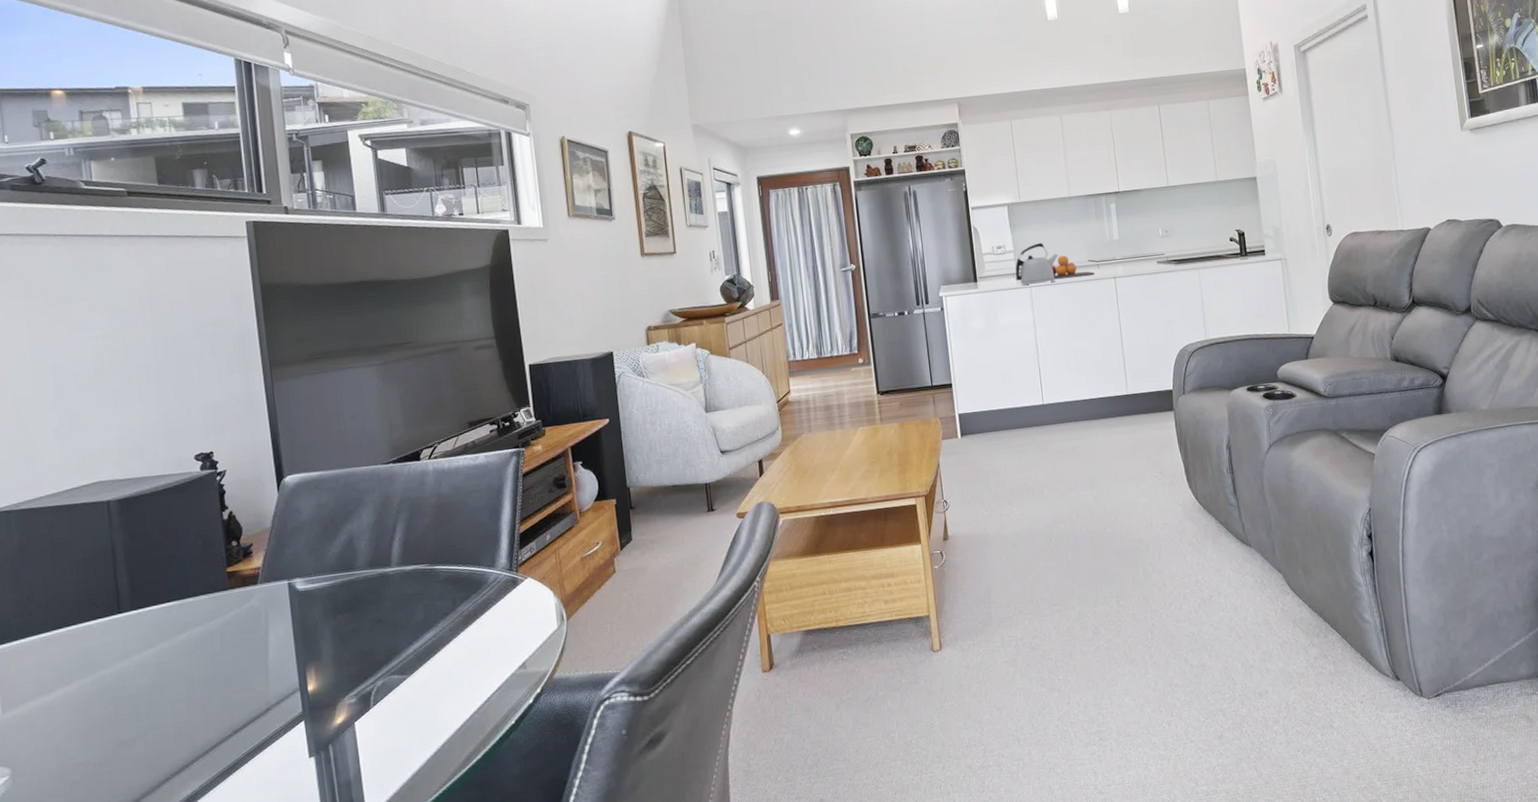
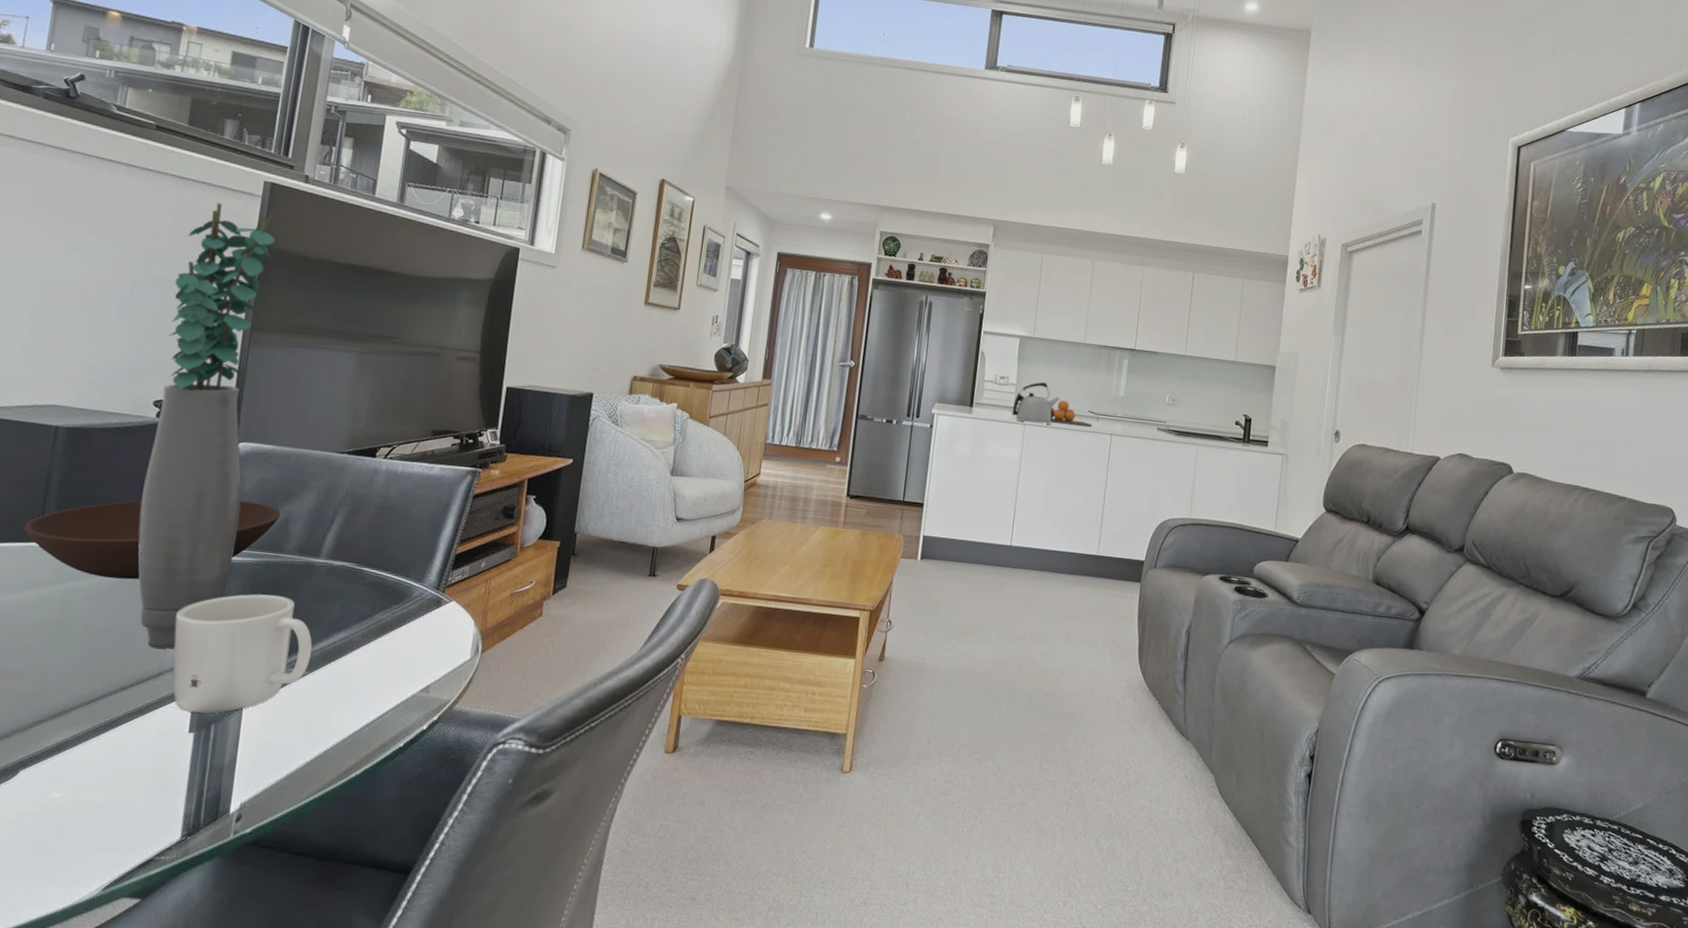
bowl: none [101,528,344,633] -> present [24,500,281,580]
vase: none [185,251,310,687] -> present [138,202,276,649]
mug: none [268,610,407,739] -> present [172,594,312,714]

